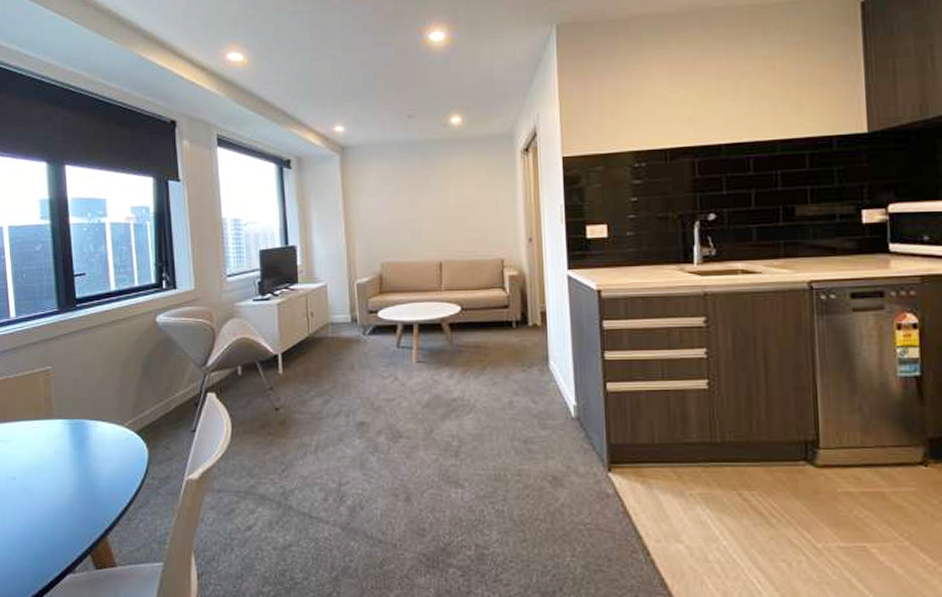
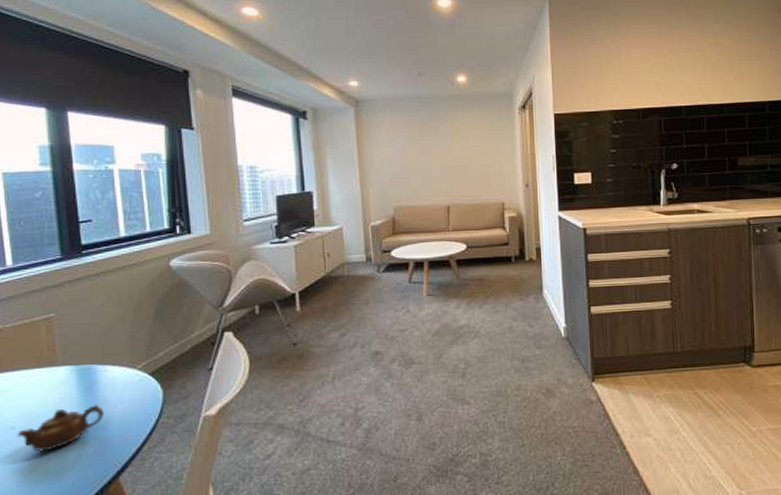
teapot: none [17,460,94,504] -> present [17,405,105,452]

